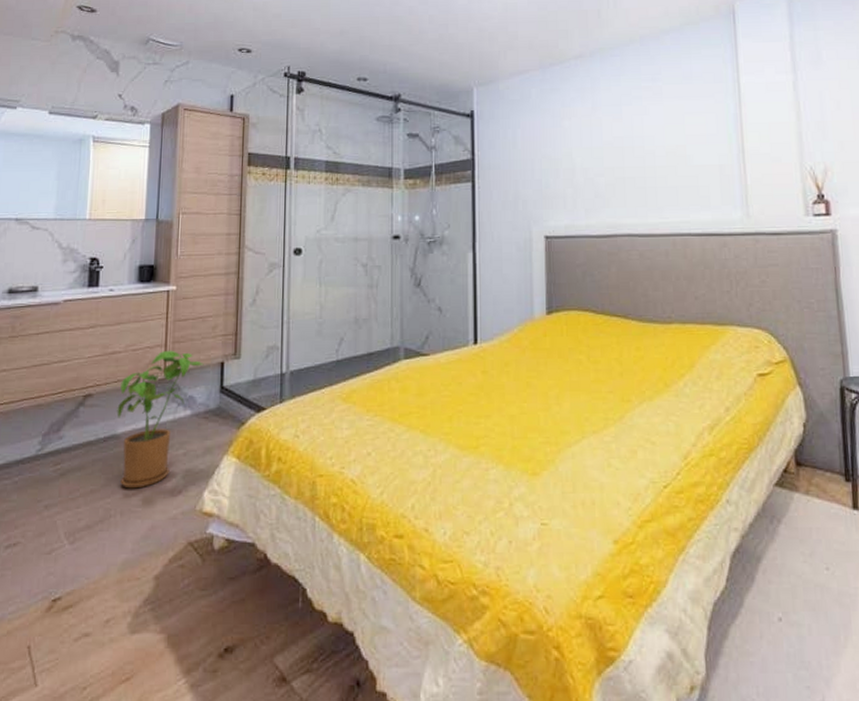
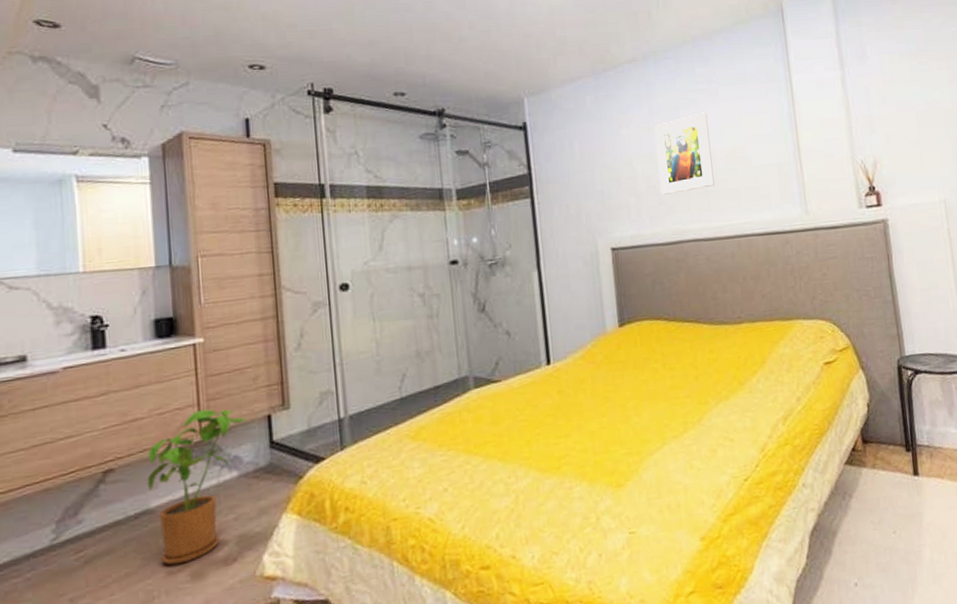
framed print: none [596,109,653,188] -> present [654,112,715,195]

